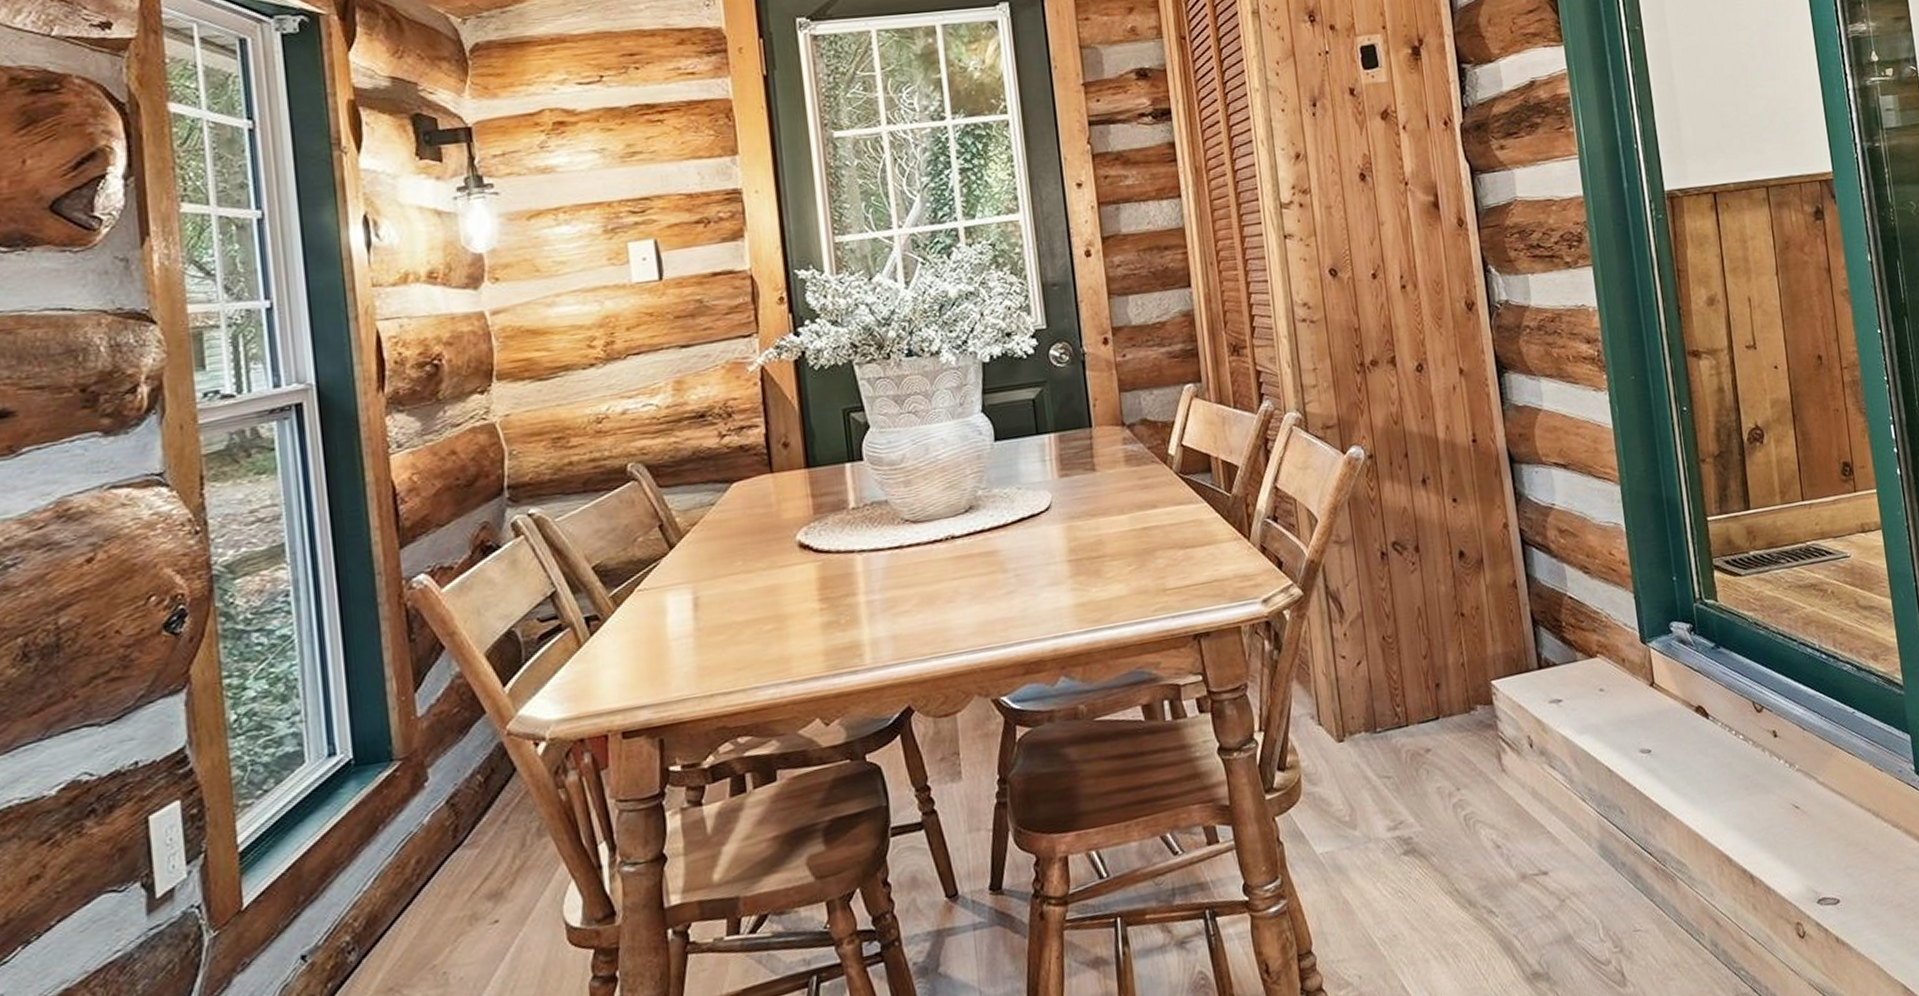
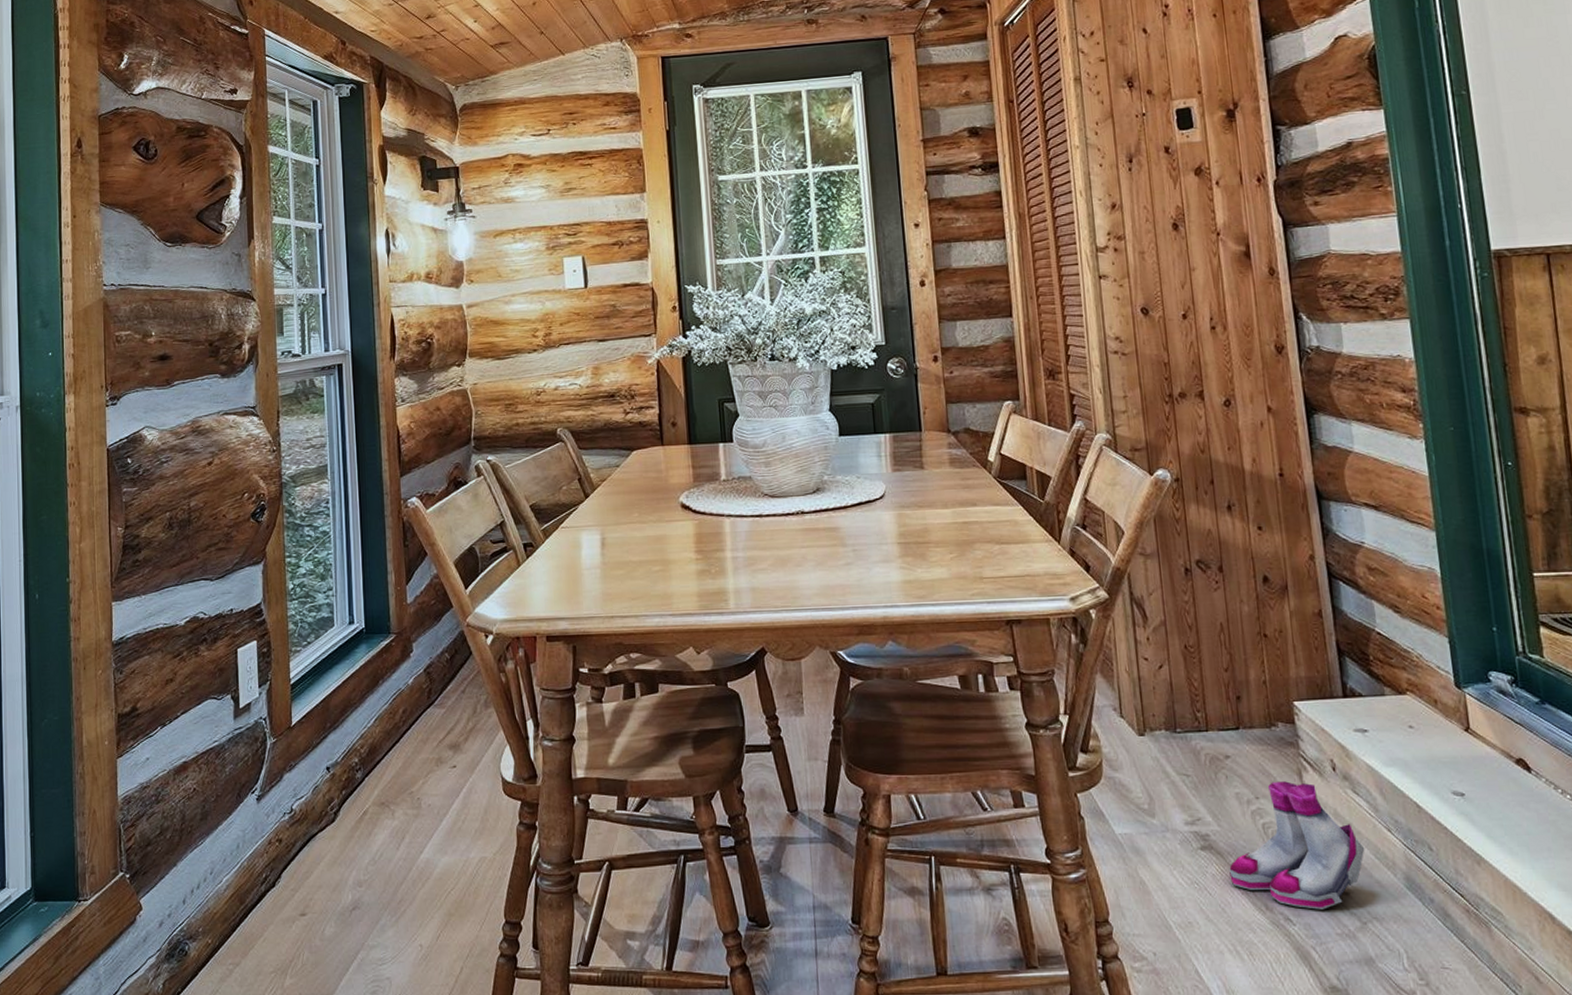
boots: none [1432,765,1562,898] -> present [1229,781,1365,910]

